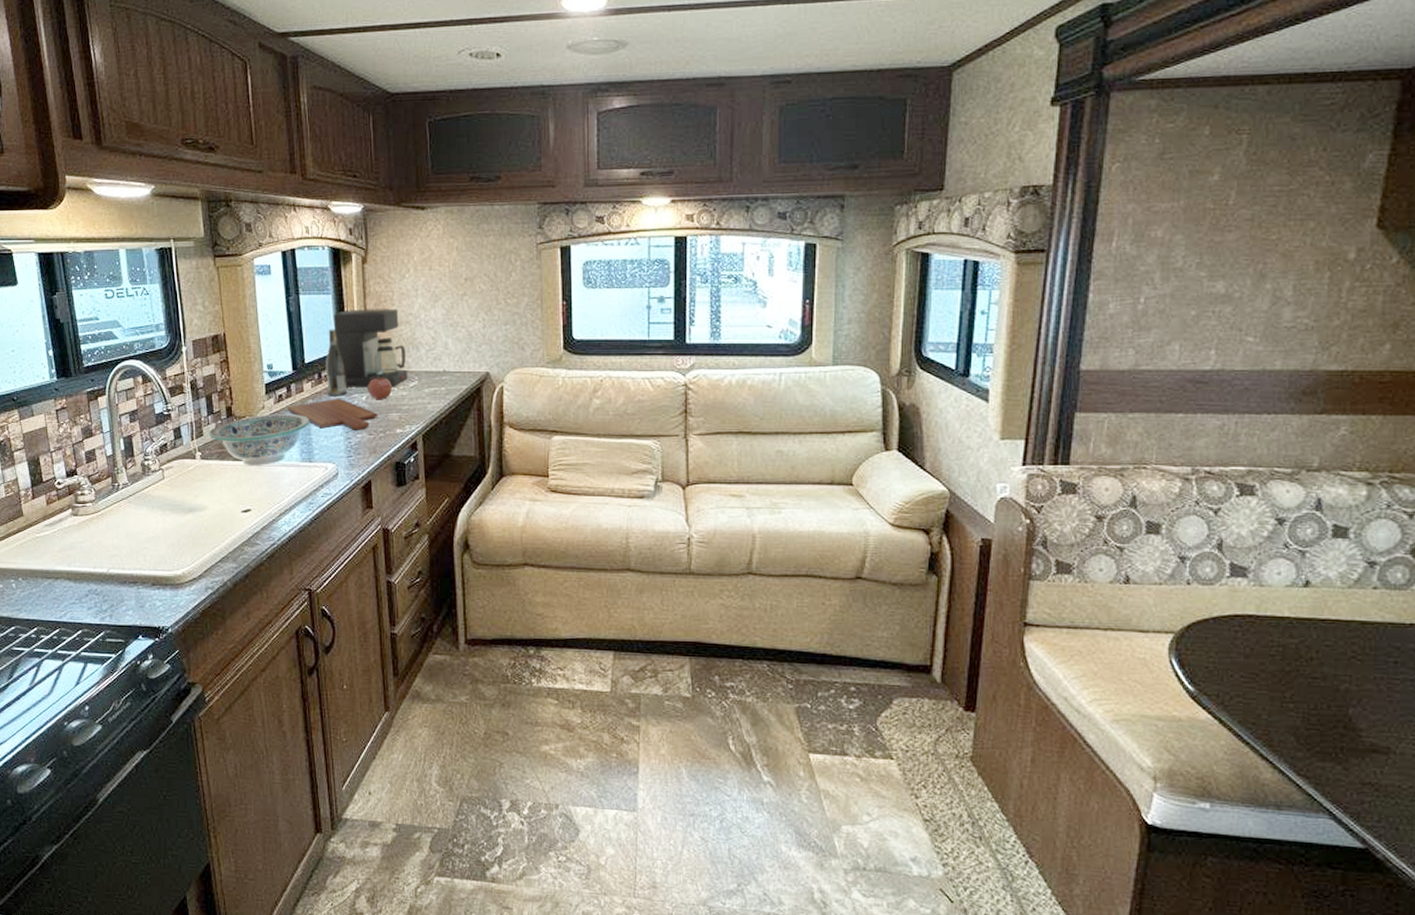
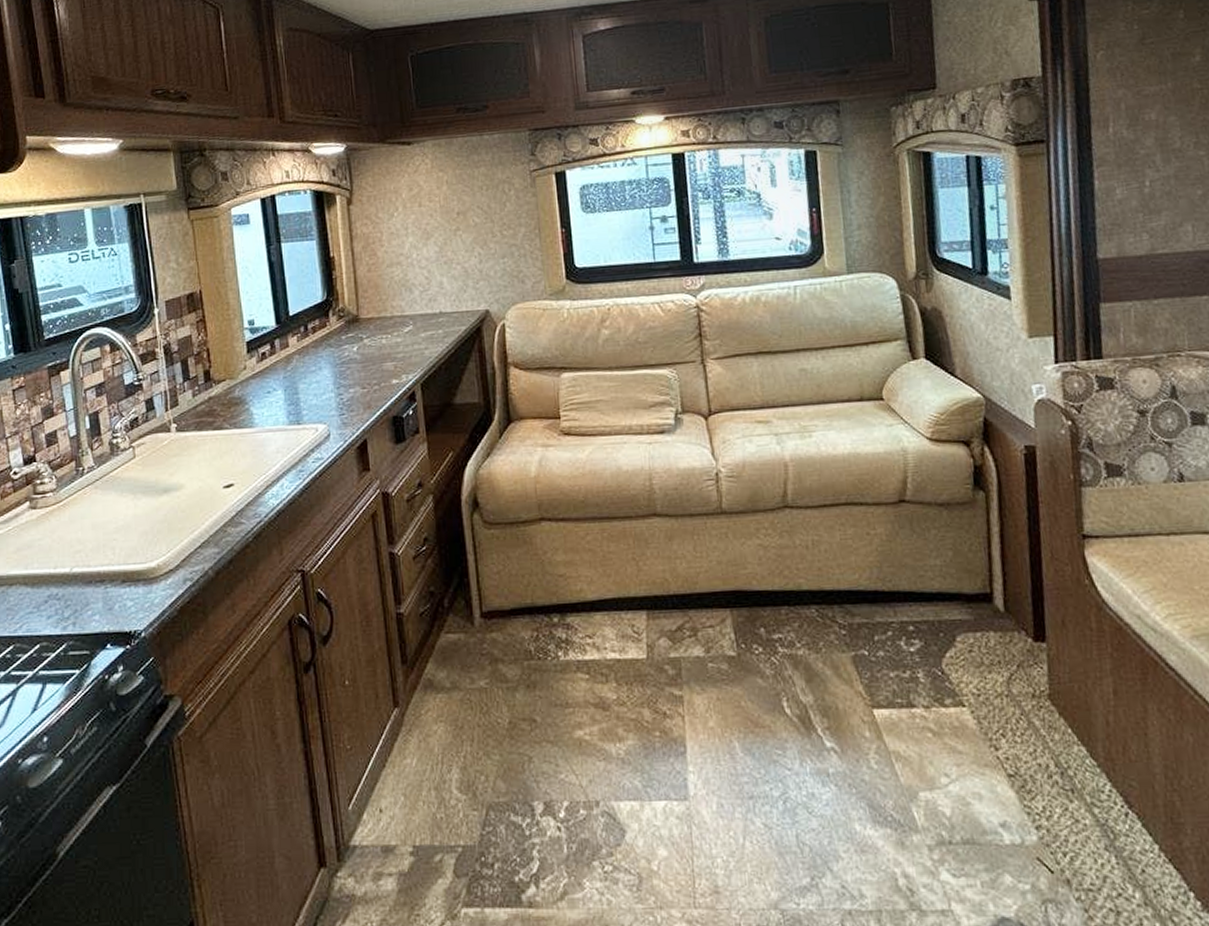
decorative bowl: present [208,414,311,465] -> none [184,372,298,434]
cutting board: present [287,398,378,430] -> none [271,350,372,386]
wine bottle: present [325,329,348,396] -> none [311,276,337,350]
coffee maker: present [333,308,408,387] -> none [318,250,402,338]
fruit: present [368,376,392,400] -> none [359,323,385,350]

